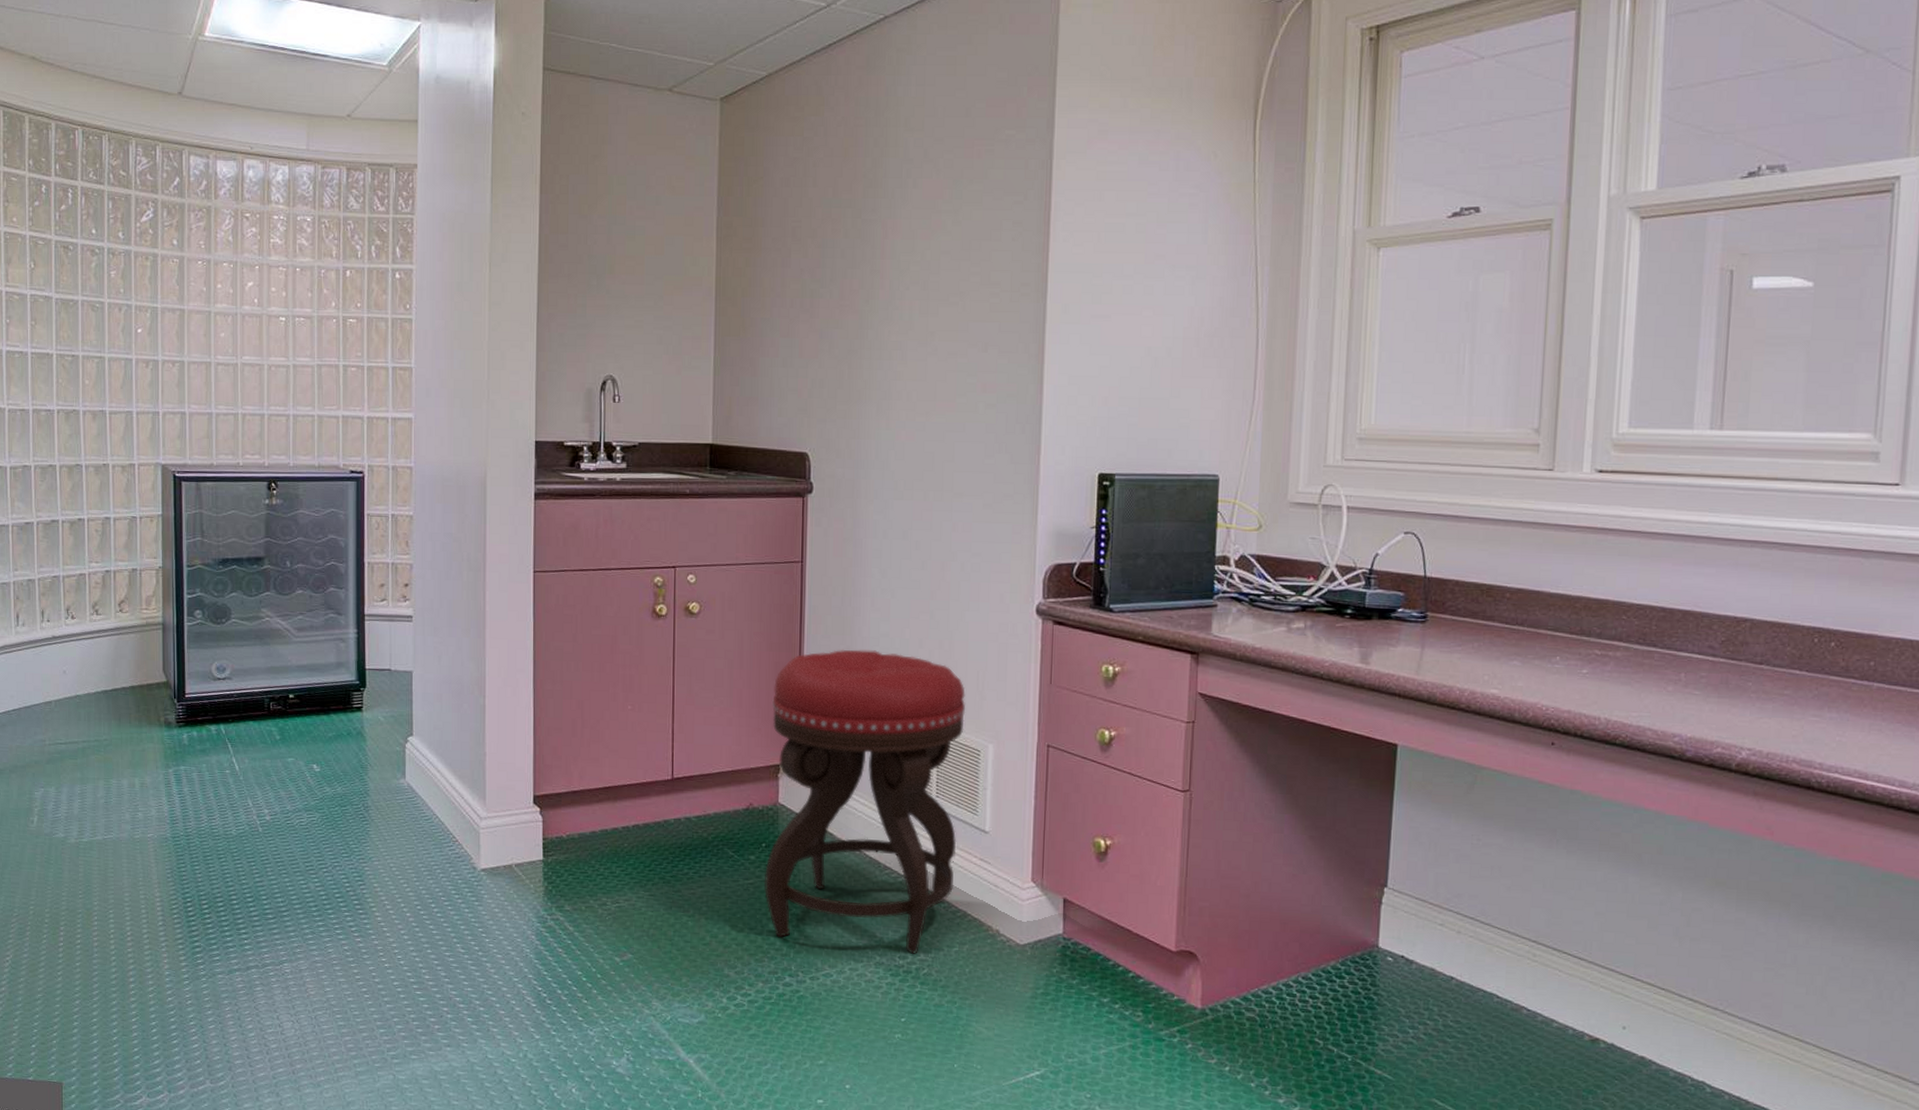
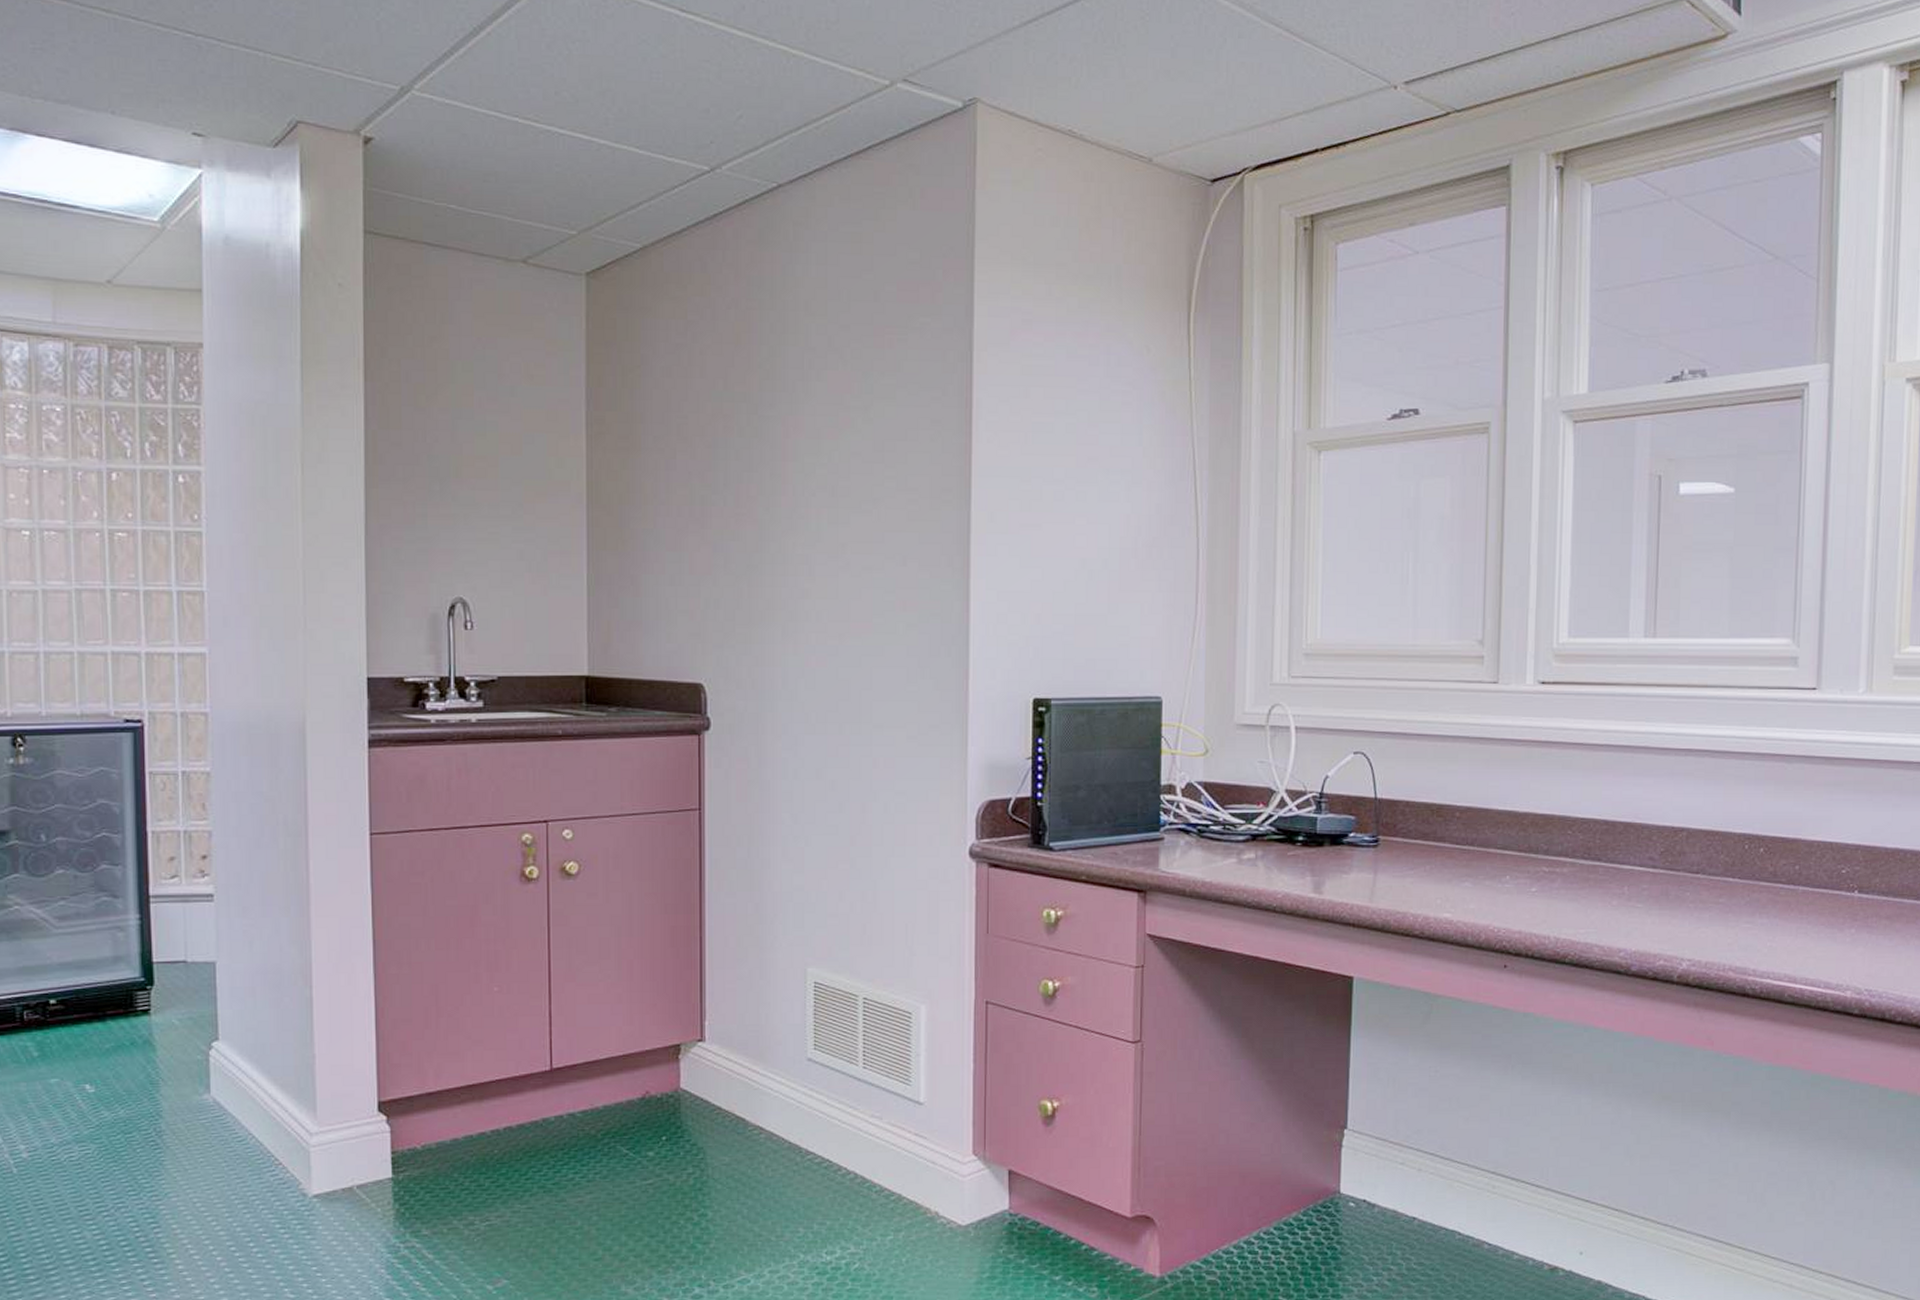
stool: present [763,649,965,955] -> none [665,907,893,1249]

